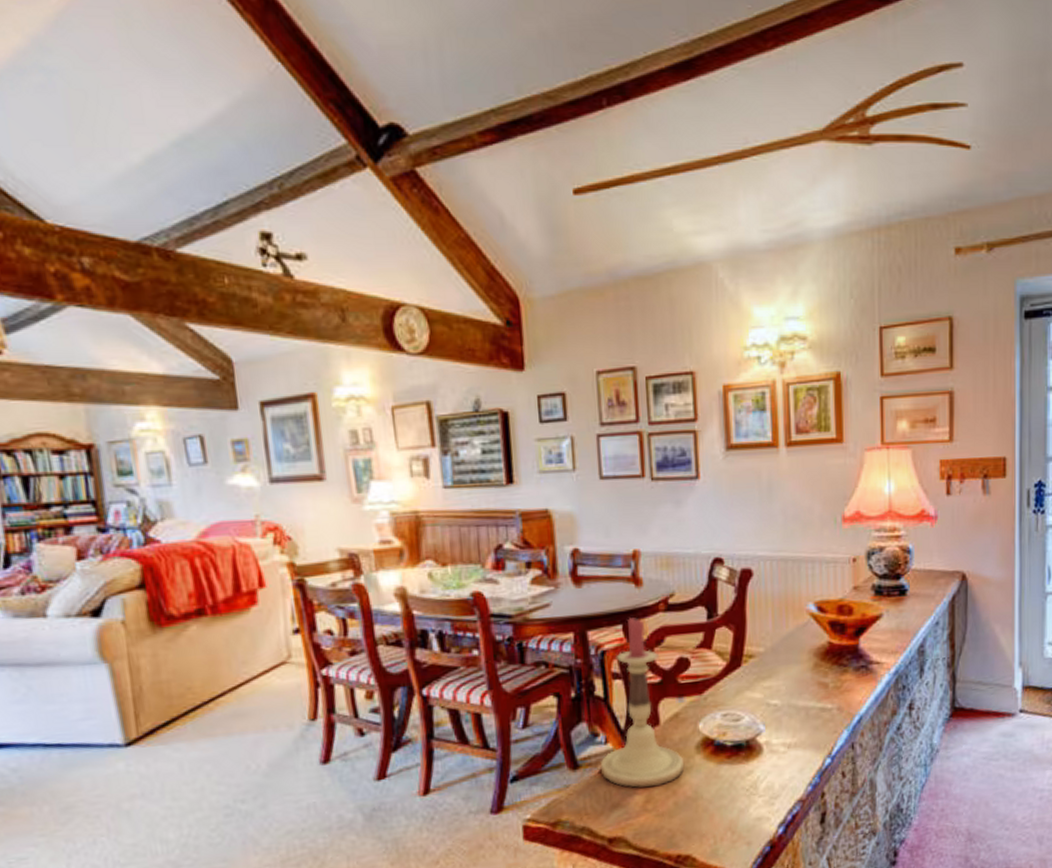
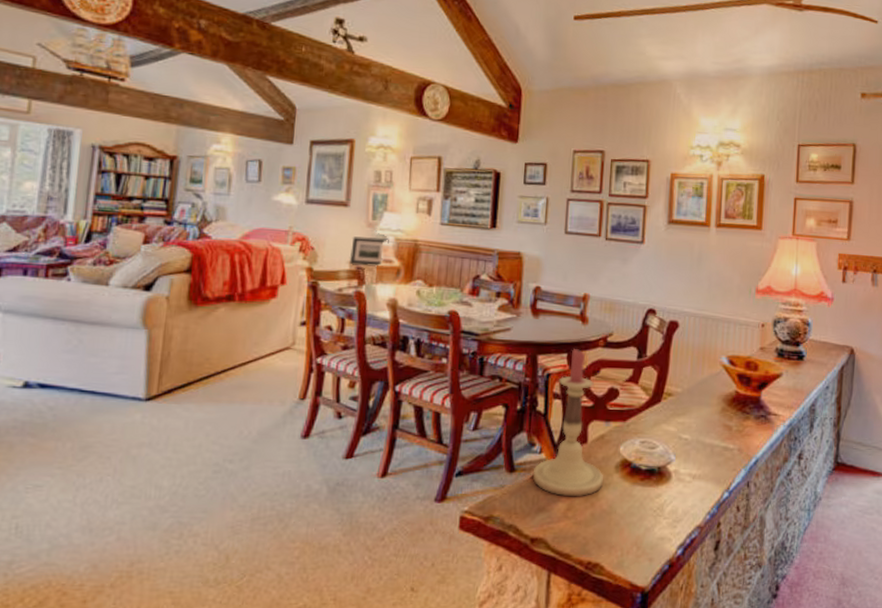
picture frame: none [337,514,383,553] -> present [349,236,389,267]

